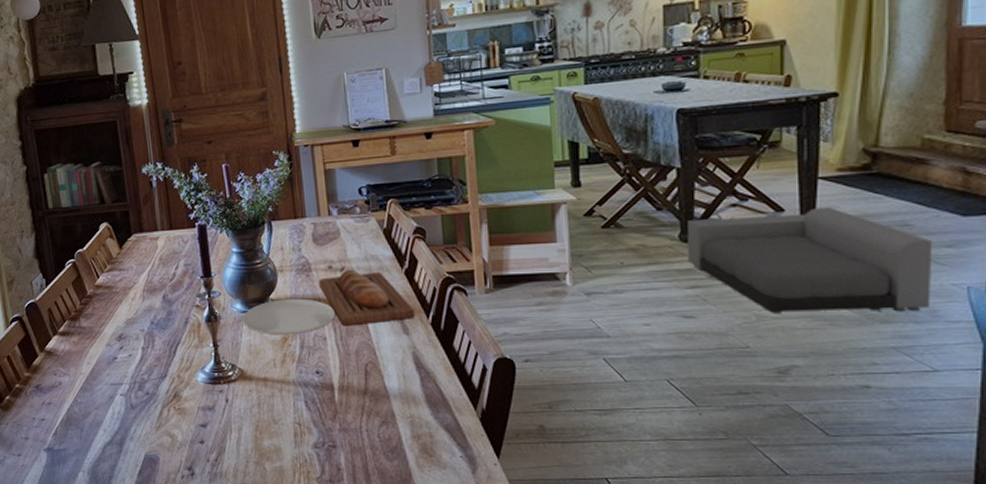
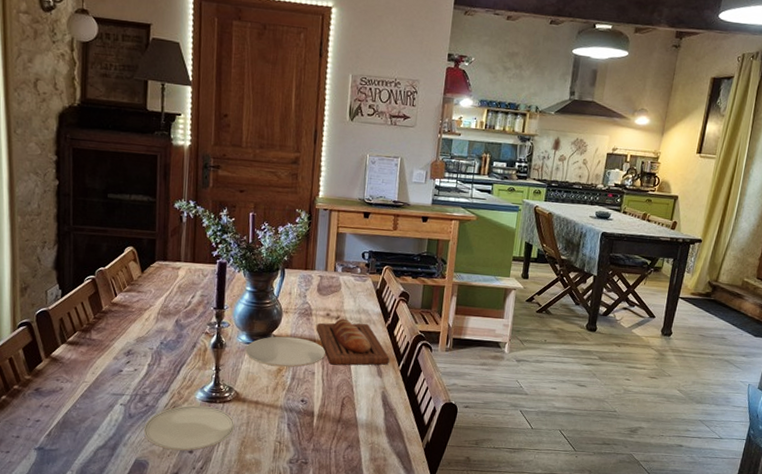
books: present [44,162,118,208] -> none [75,184,148,231]
plate: none [148,388,246,442] -> present [143,405,235,451]
dog bed: present [686,207,933,313] -> none [588,315,736,398]

